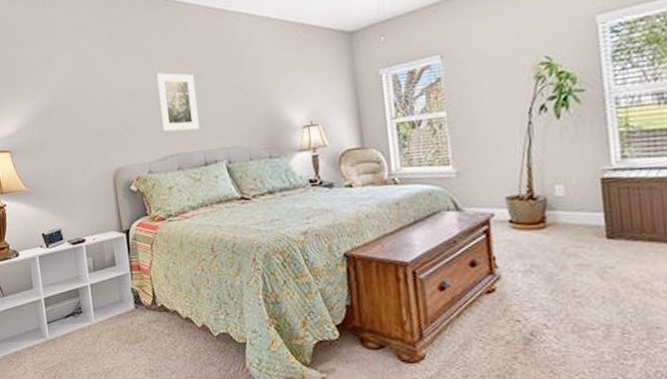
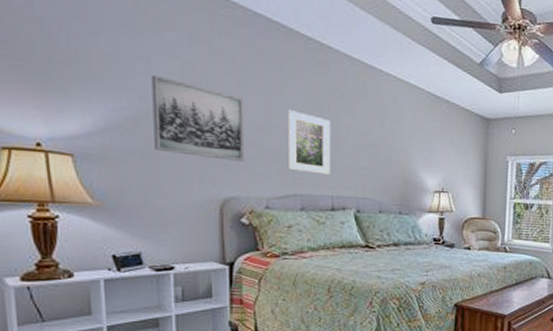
wall art: none [54,69,127,136] -> present [151,74,244,161]

